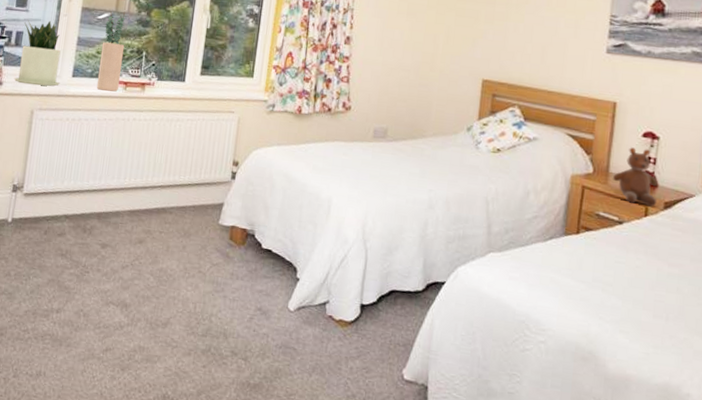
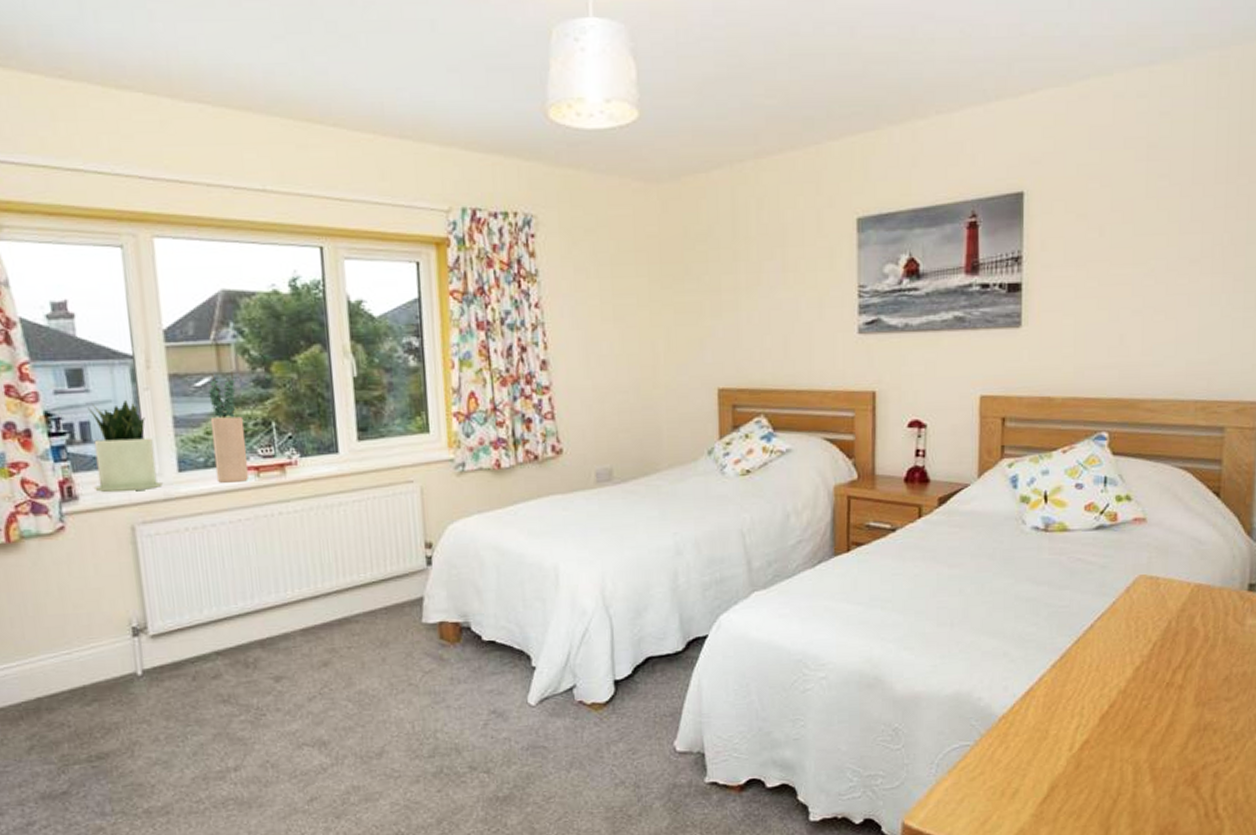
teddy bear: present [613,147,659,207] -> none [880,441,931,507]

